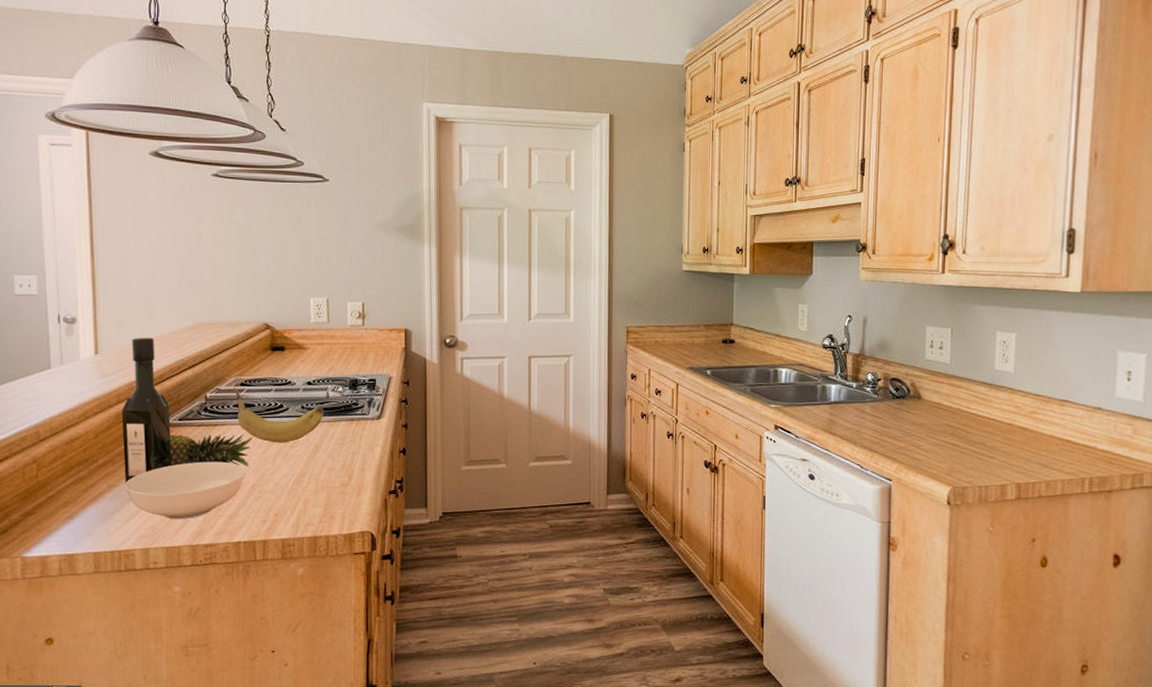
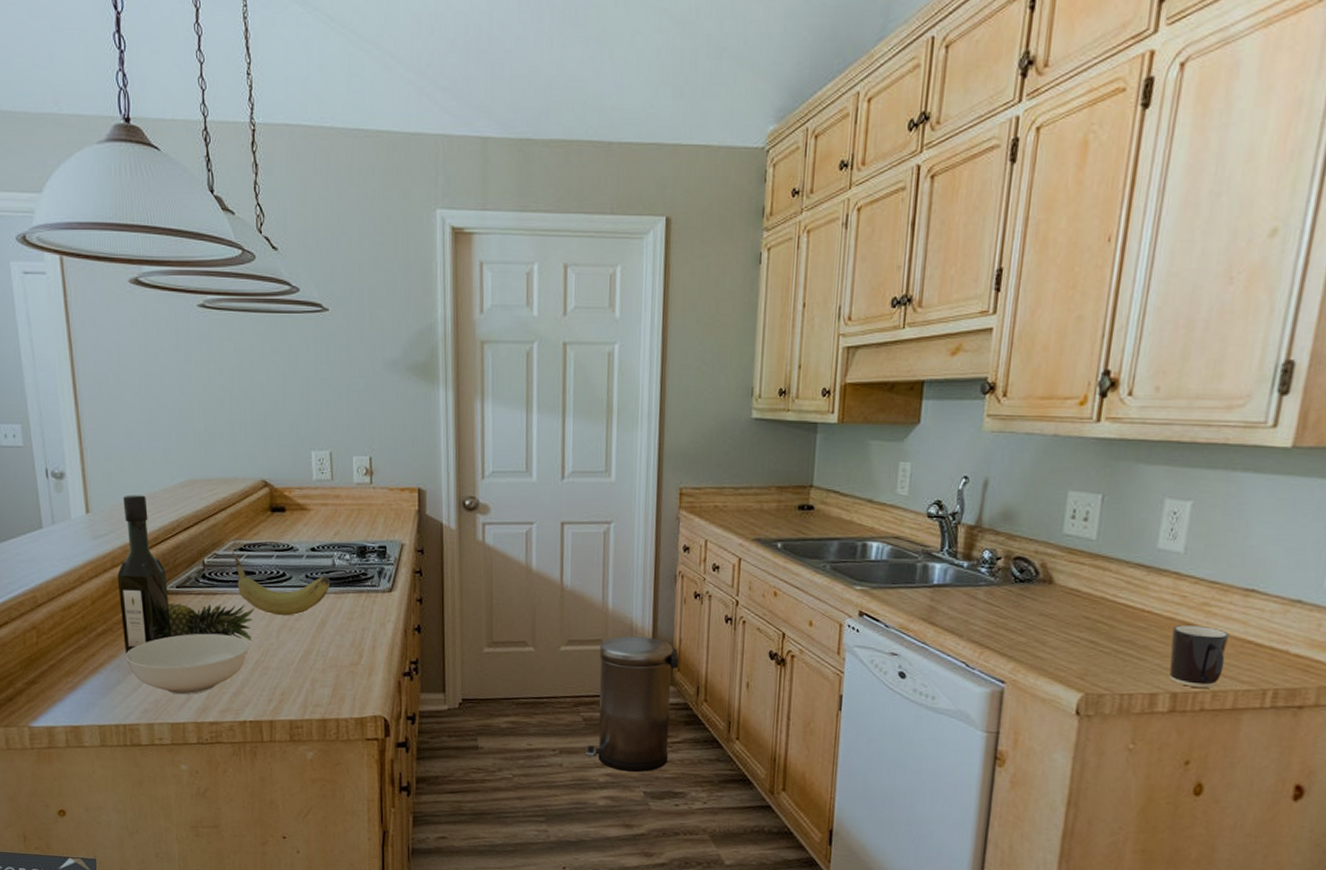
pedal bin: none [551,452,631,571] -> present [584,636,680,772]
mug: none [1012,429,1054,479] -> present [1169,624,1230,688]

